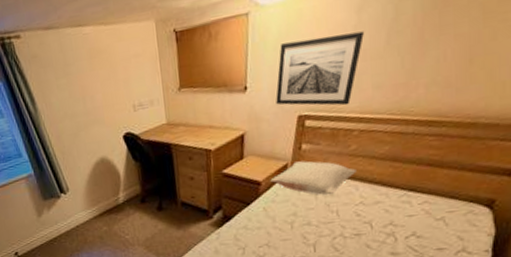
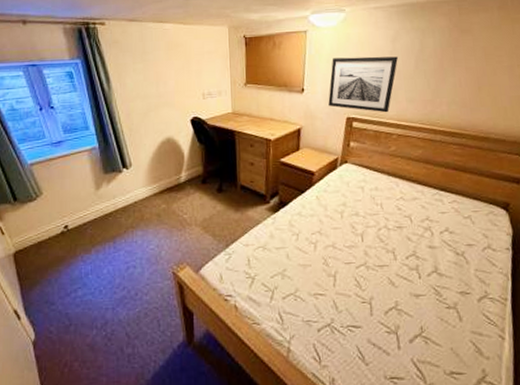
pillow: present [270,161,356,195] -> none [323,156,396,189]

